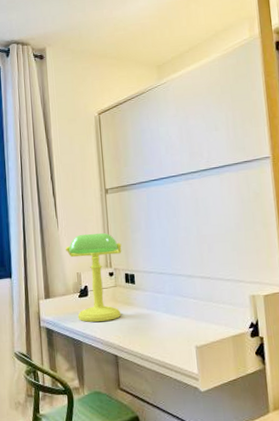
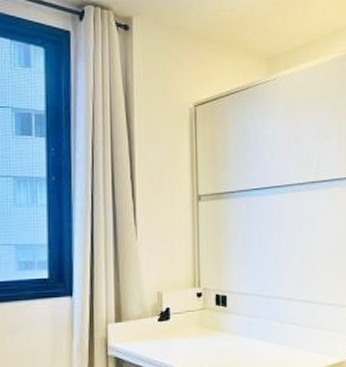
desk lamp: present [66,233,122,322] -> none [145,246,214,350]

